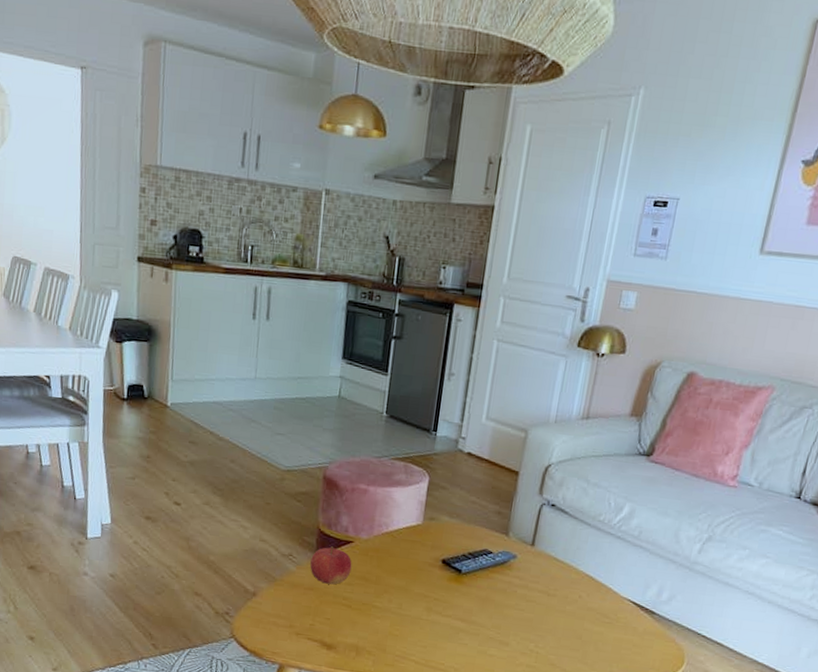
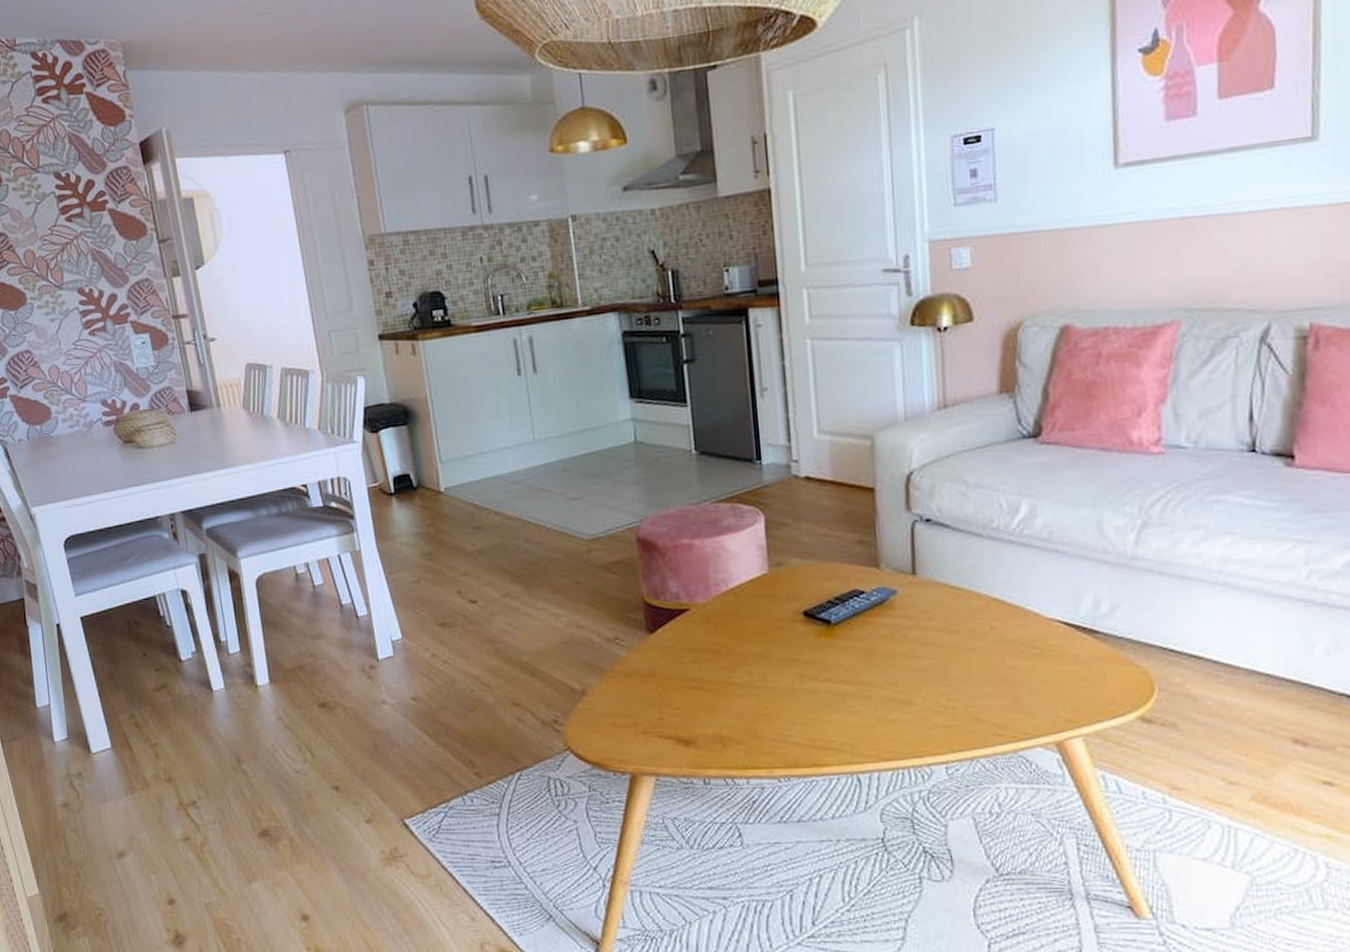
fruit: present [310,546,352,585] -> none [642,619,694,666]

